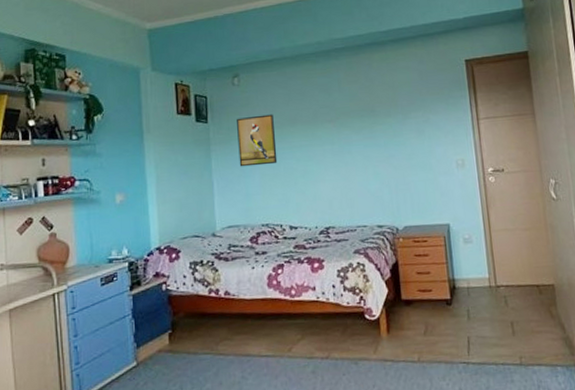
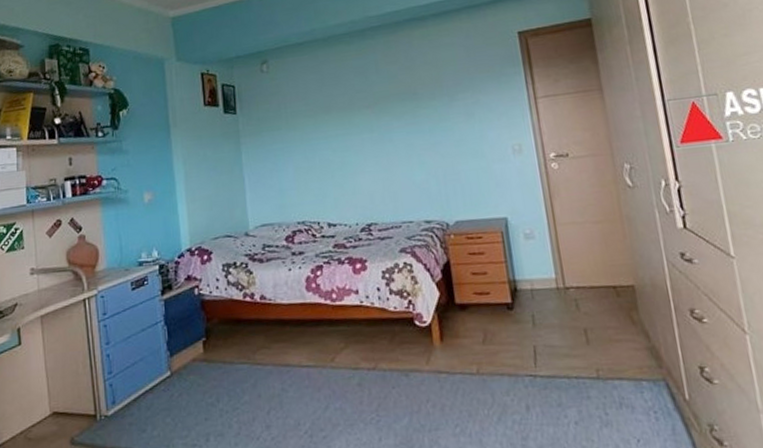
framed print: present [237,114,278,167] -> none [267,101,312,160]

